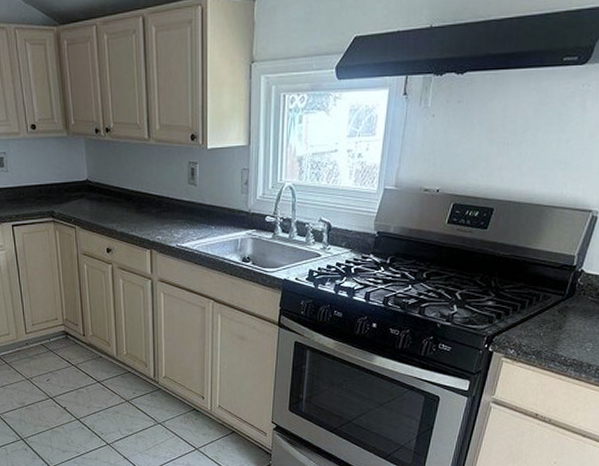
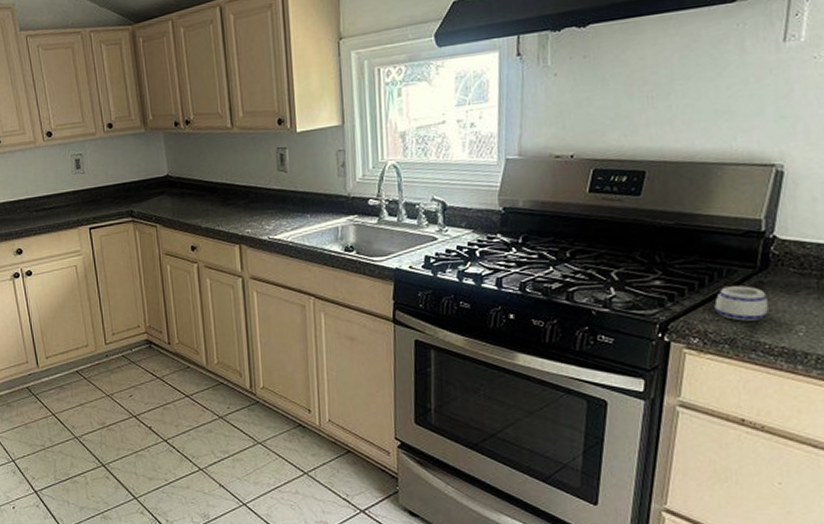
mug: none [529,309,569,338] -> present [714,286,768,321]

